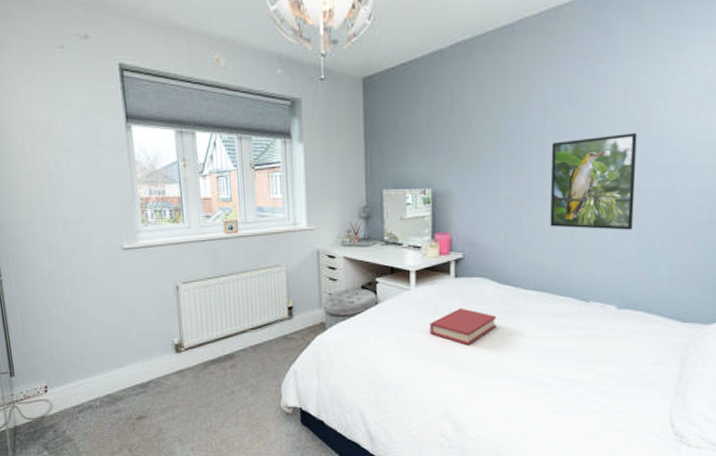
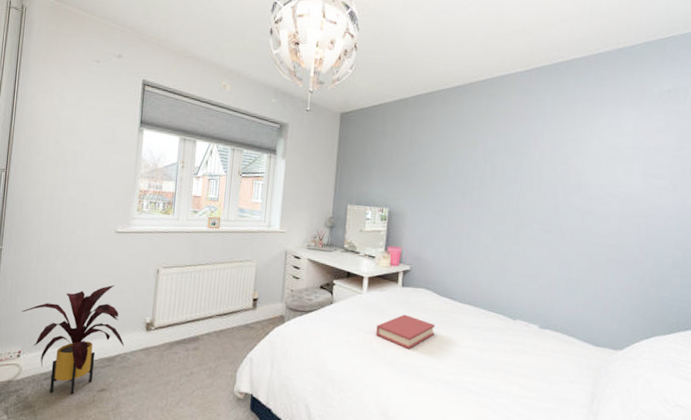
house plant: none [38,308,155,425] -> present [21,285,124,395]
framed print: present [550,132,637,230] -> none [485,180,560,261]

